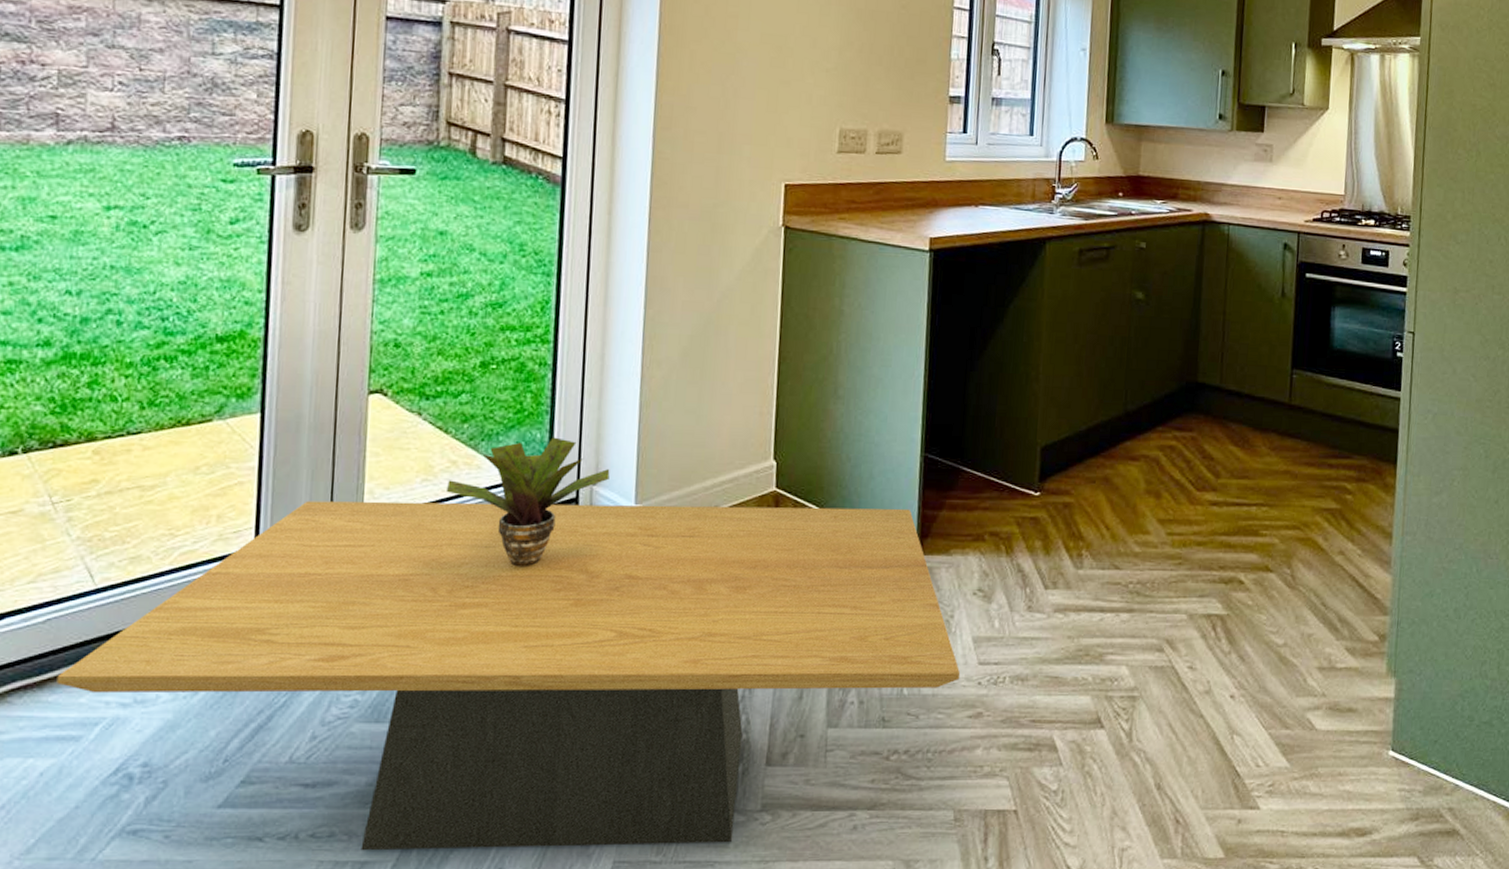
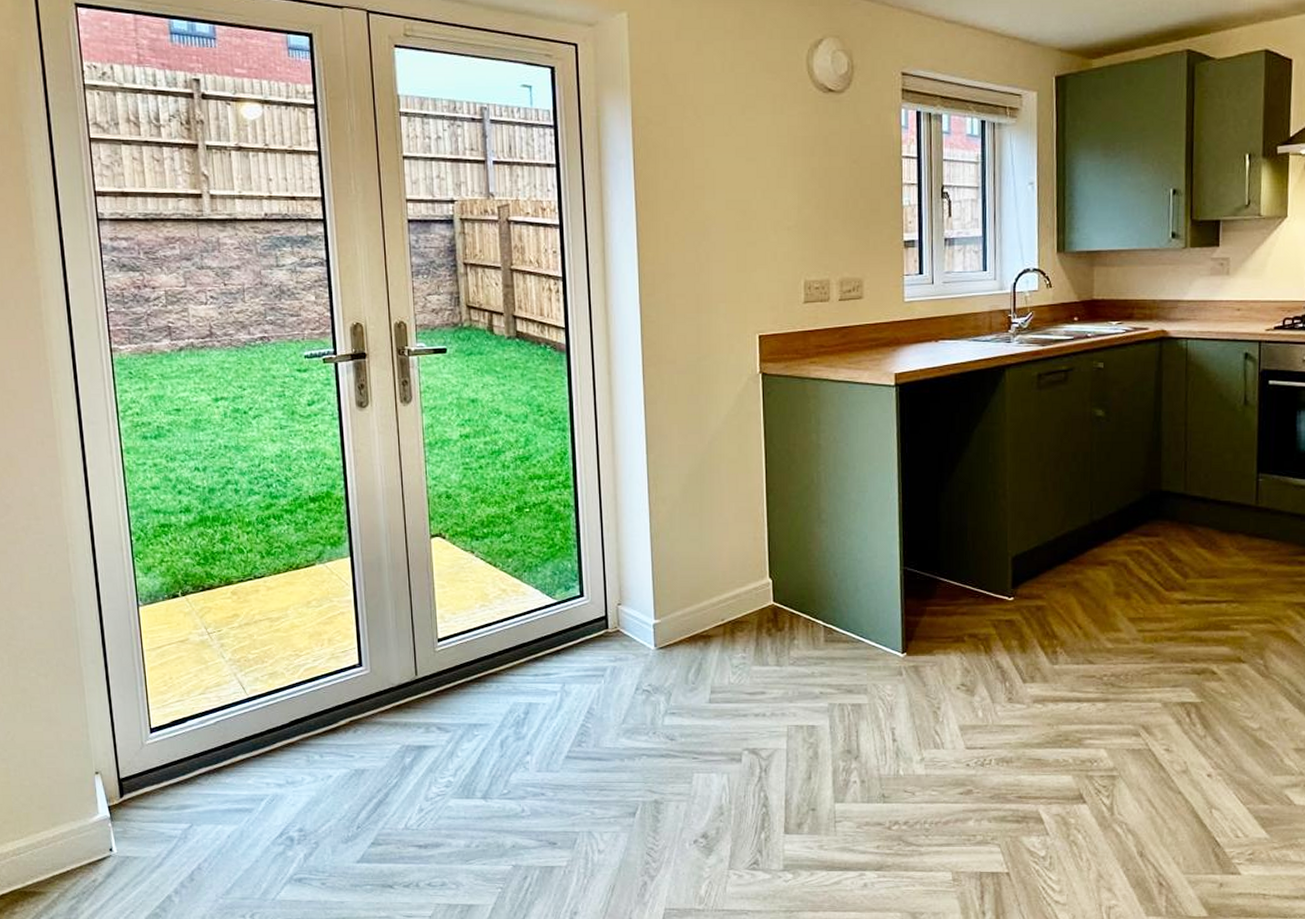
coffee table: present [56,500,961,851] -> none [229,616,950,897]
potted plant: present [447,437,610,568] -> none [501,566,631,674]

